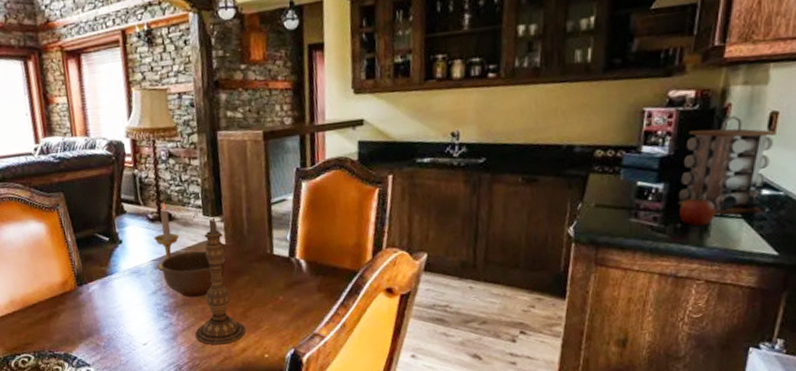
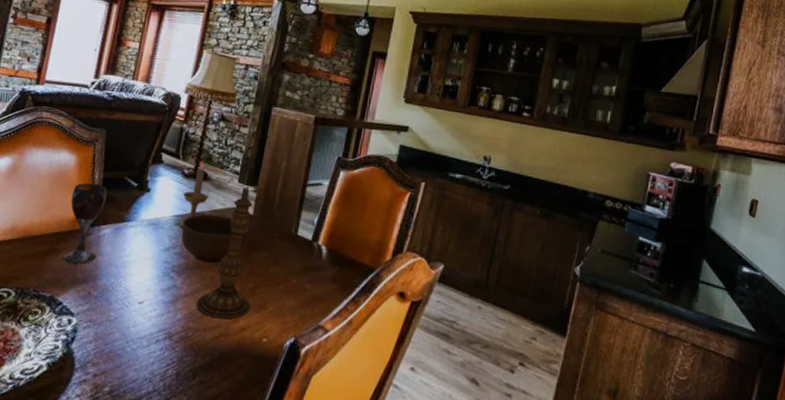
cup: none [51,245,93,322] -> present [62,183,107,264]
spice rack: present [678,115,776,215] -> none [672,195,756,289]
fruit: present [679,197,716,227] -> none [673,262,704,291]

